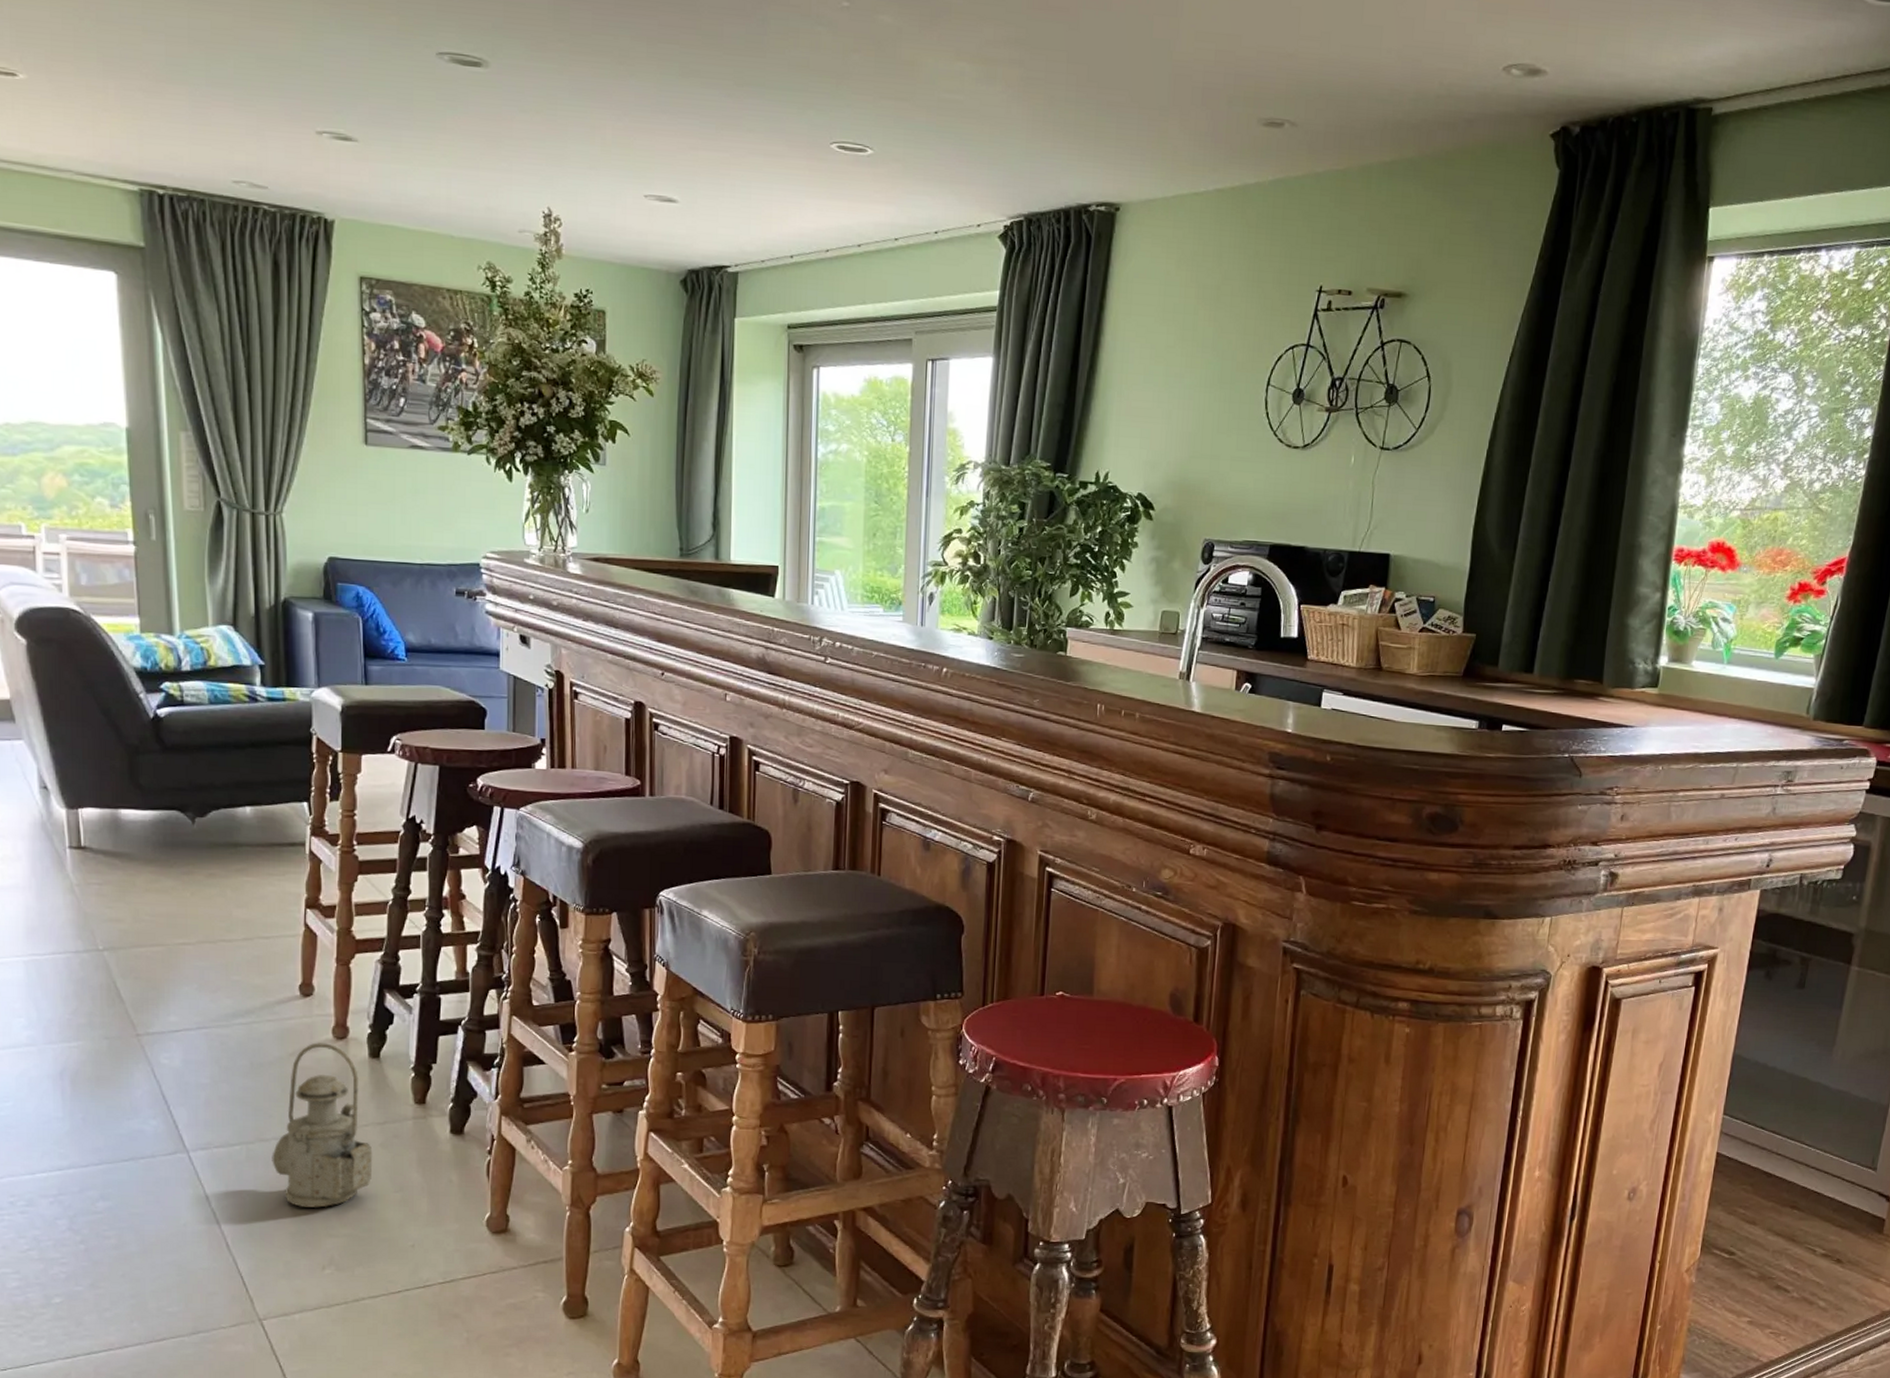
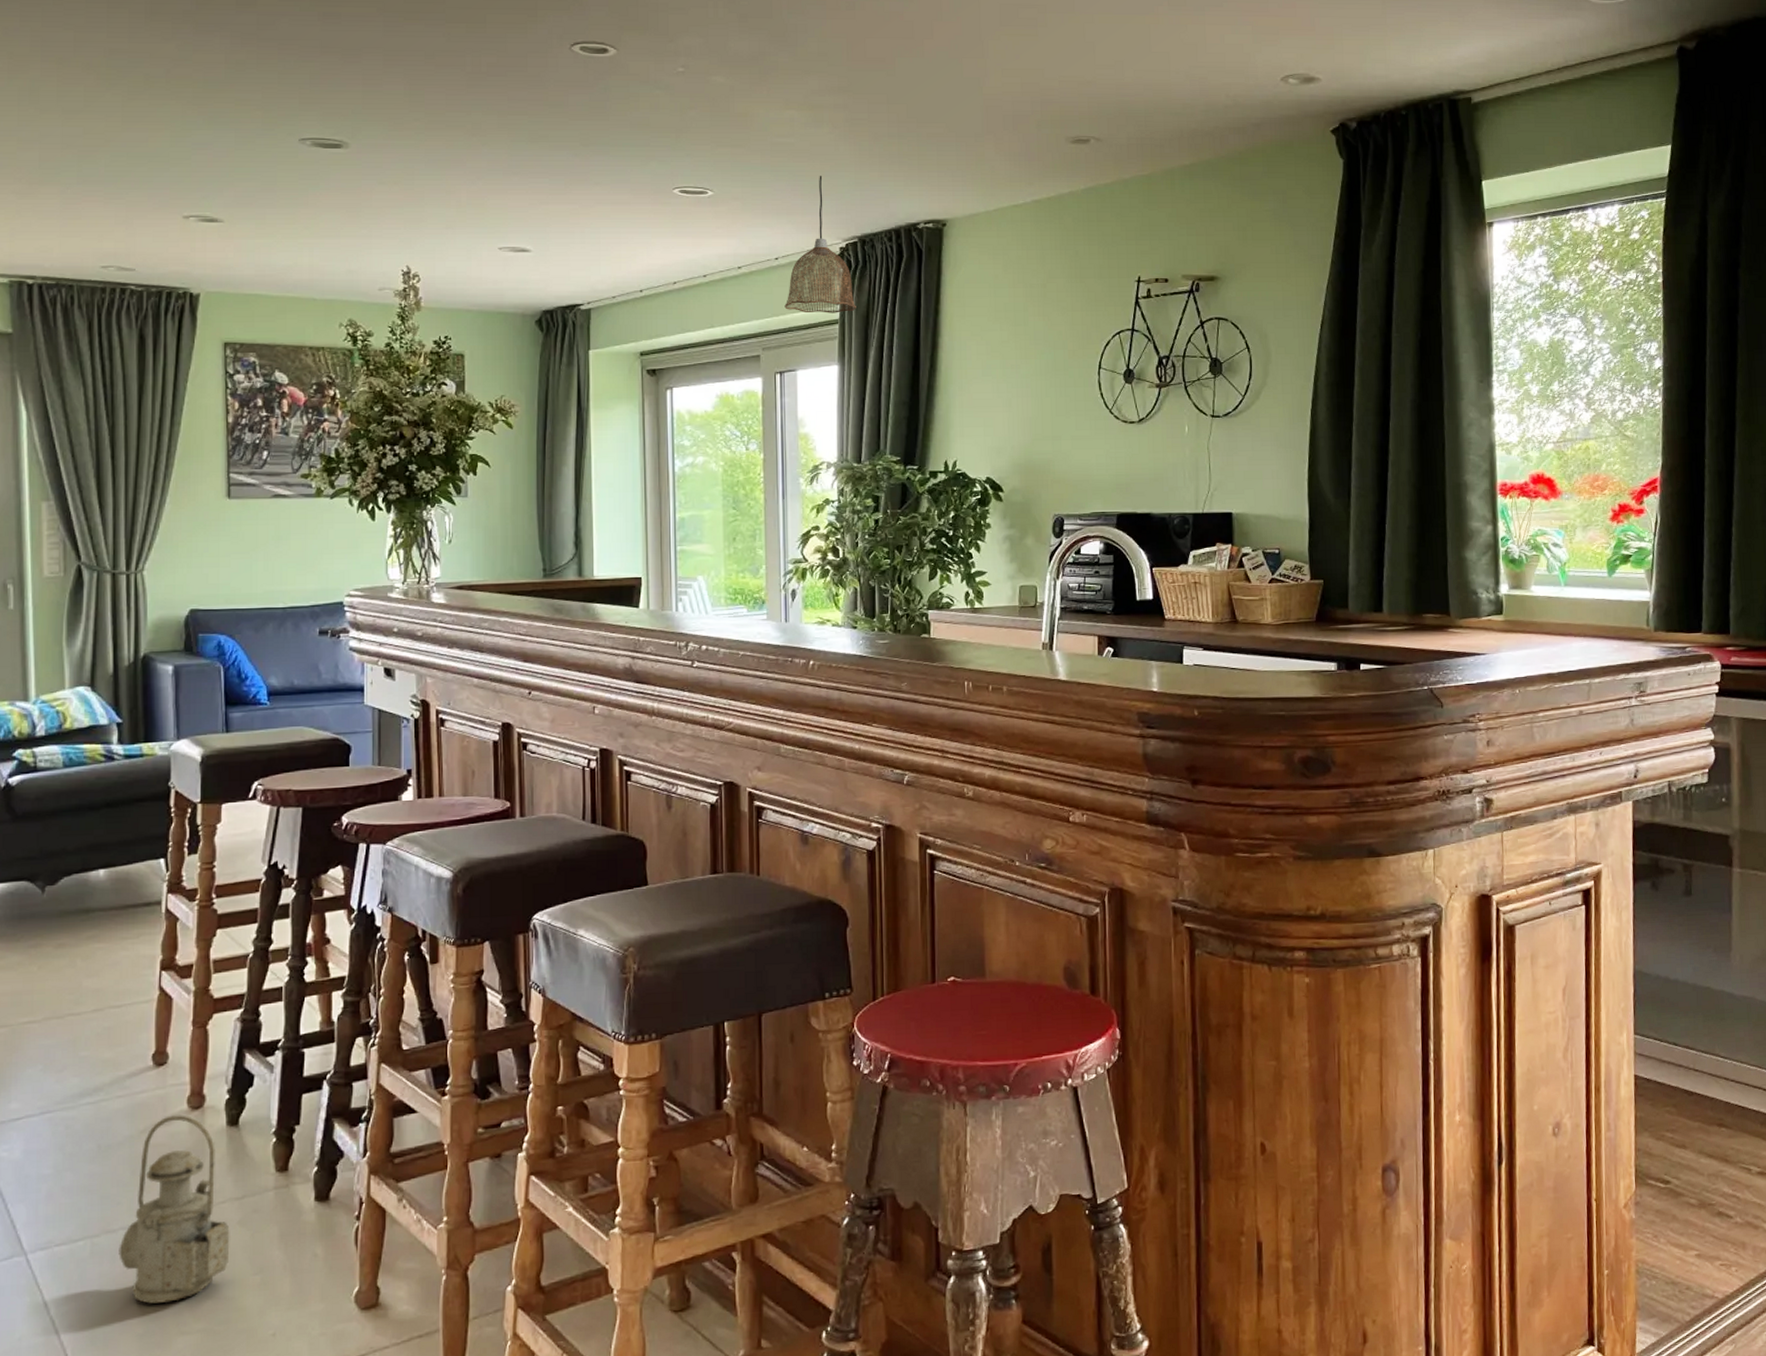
pendant lamp: none [941,141,1017,300] -> present [784,176,856,313]

